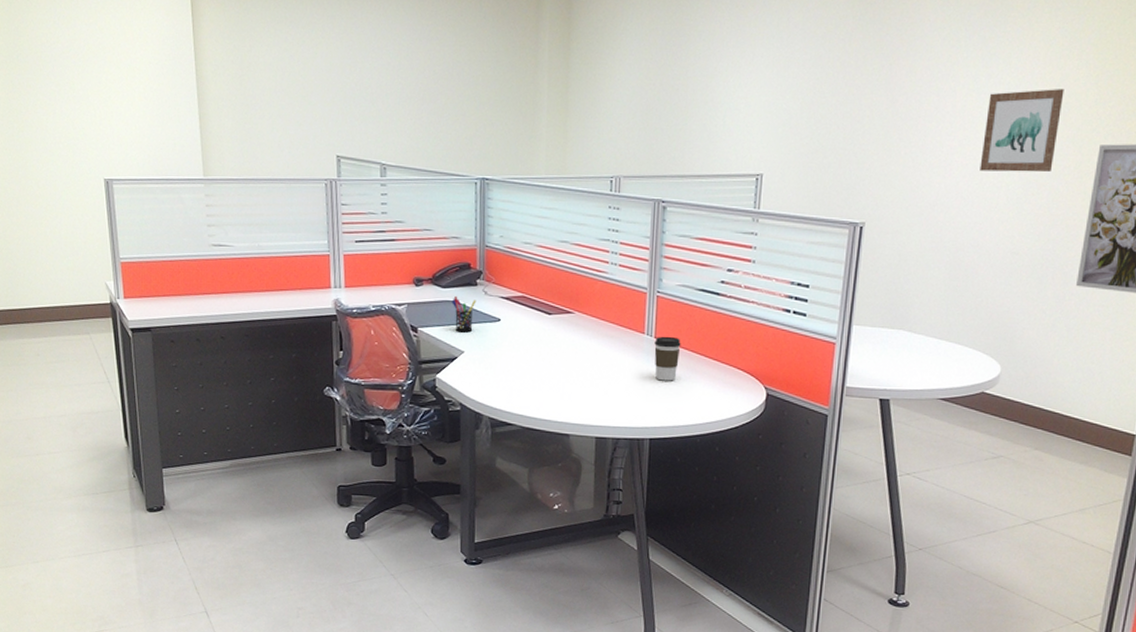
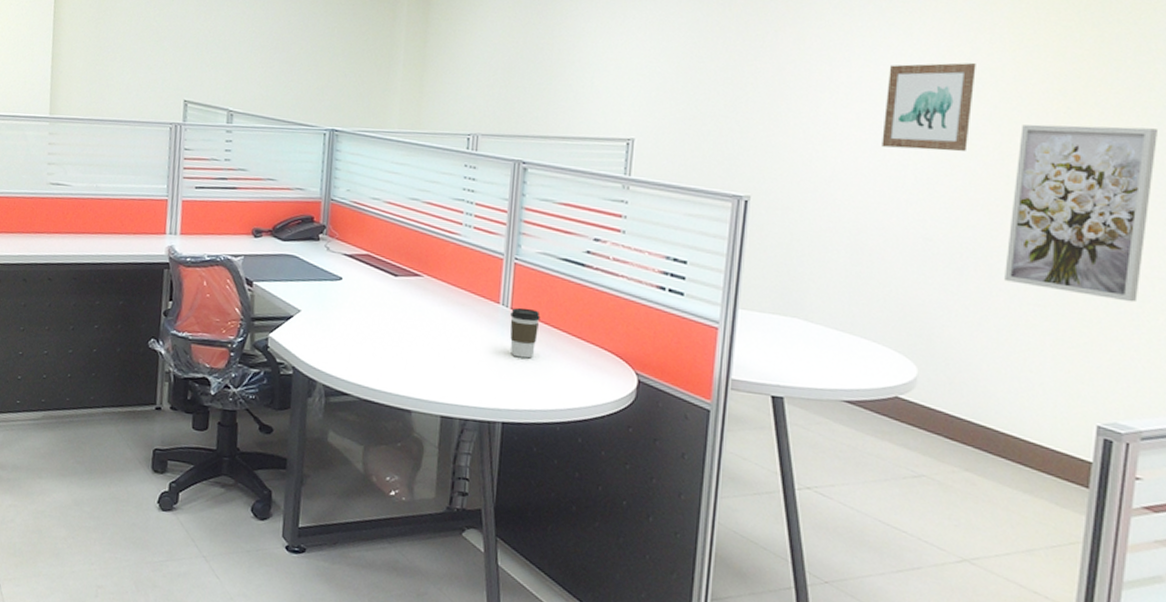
pen holder: present [452,295,477,333] -> none [291,249,318,290]

